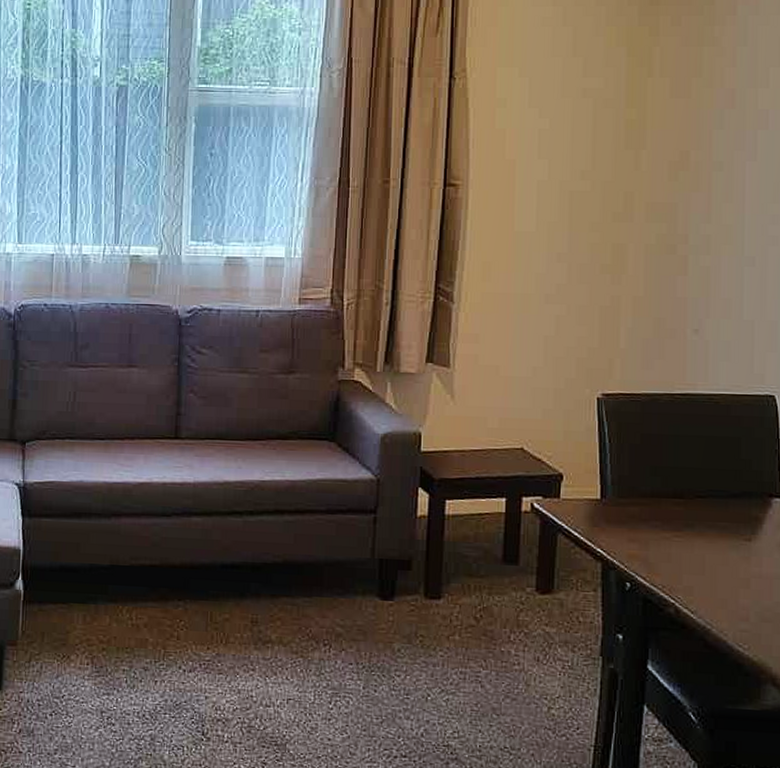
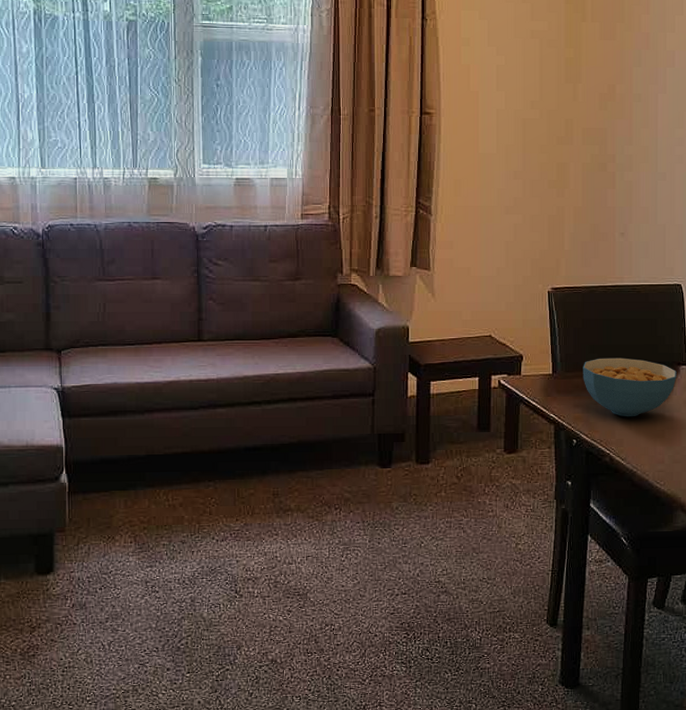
cereal bowl: none [640,482,768,560] -> present [583,358,677,417]

